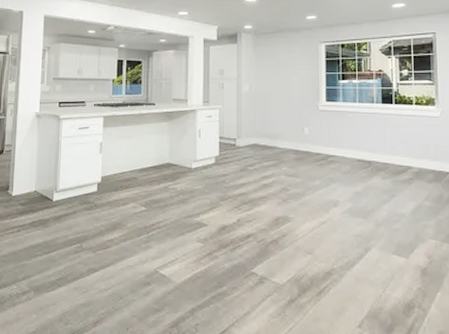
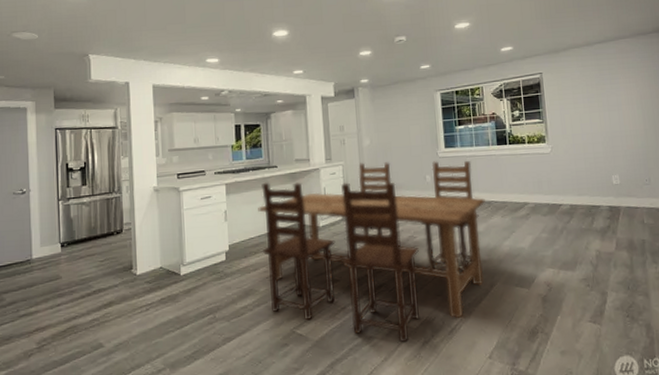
dining table: none [132,108,365,299] -> present [258,160,485,343]

